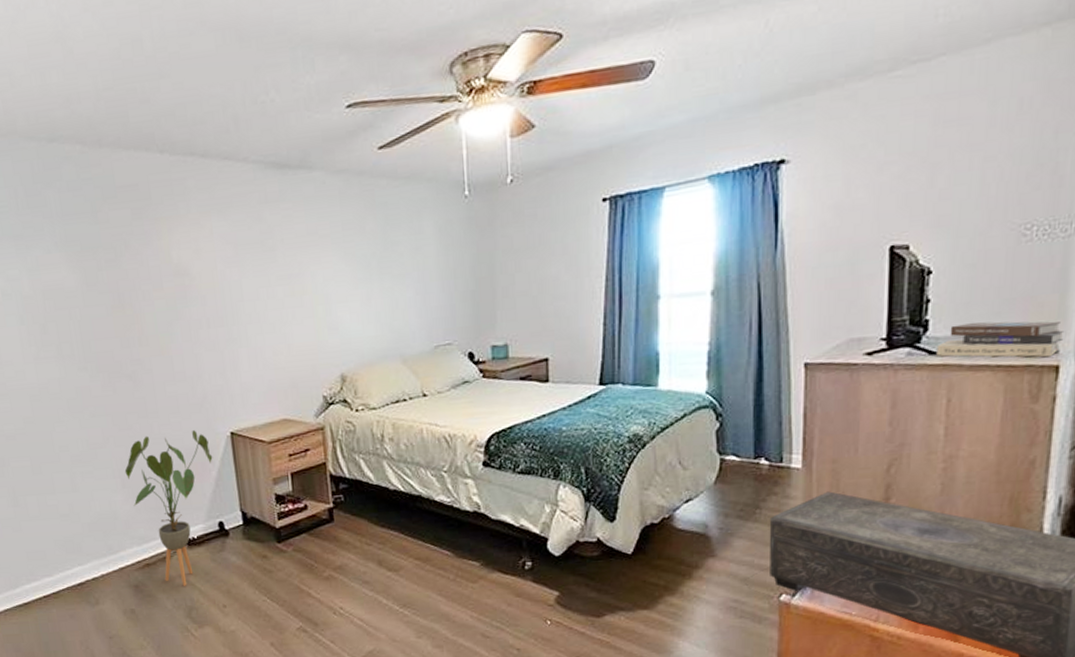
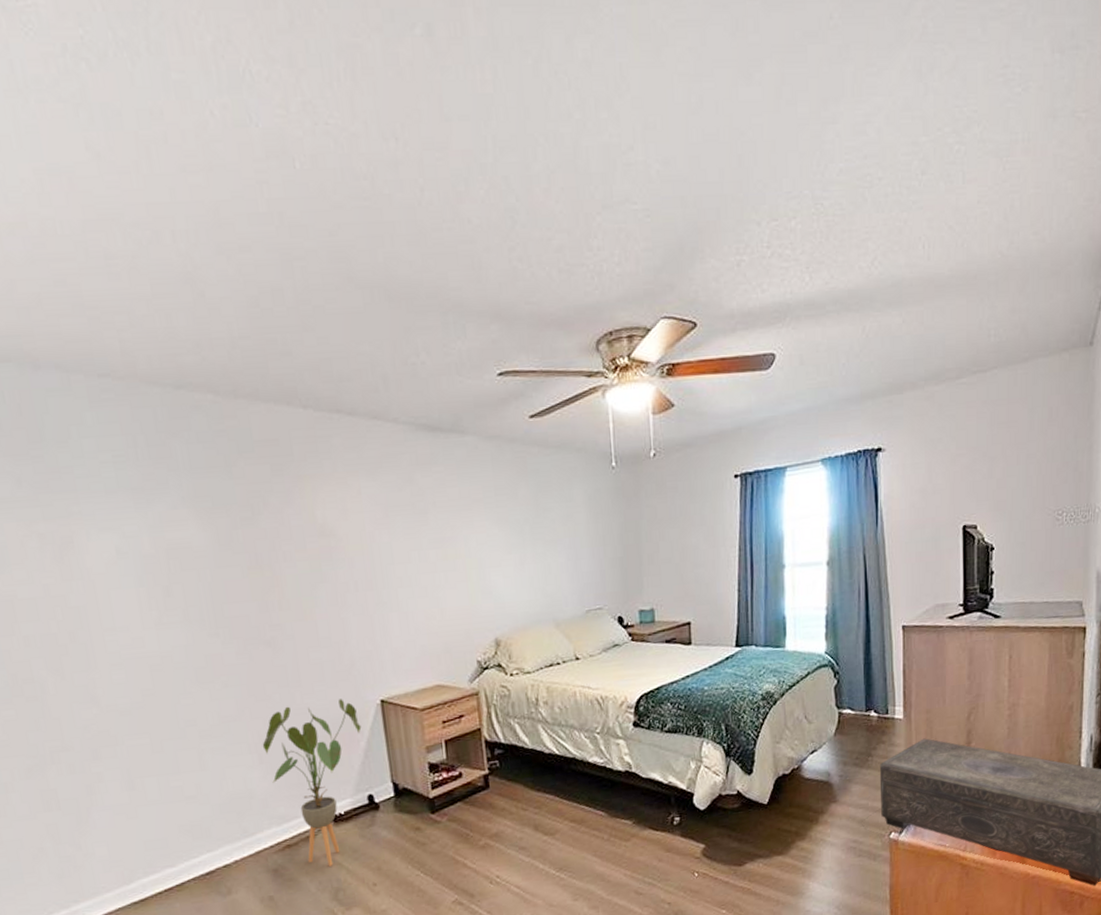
books: present [936,321,1065,358] -> none [1000,590,1088,621]

